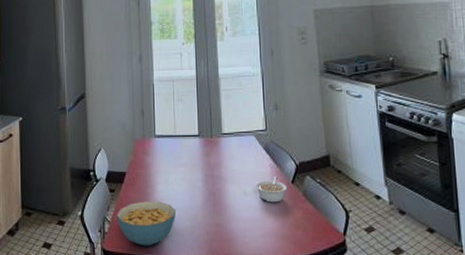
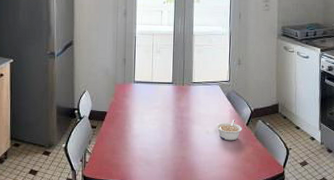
cereal bowl: present [116,201,177,246] -> none [96,136,149,174]

